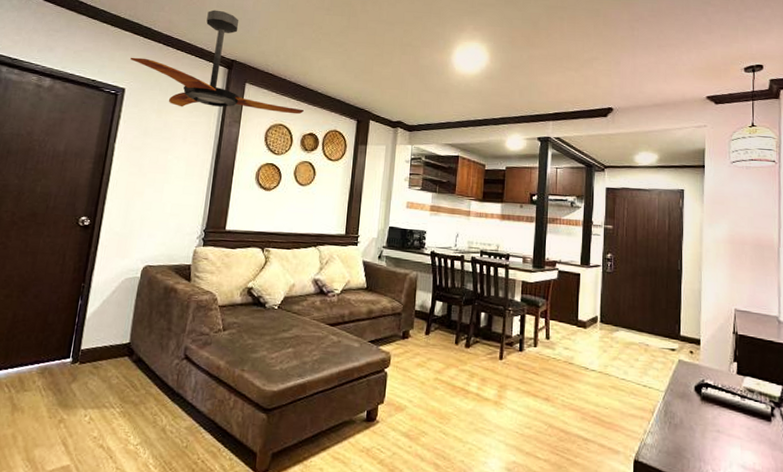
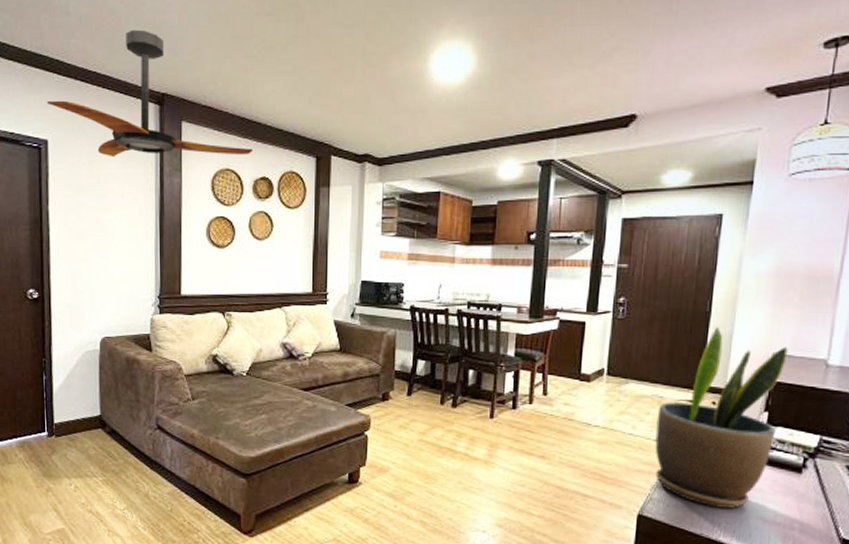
potted plant: none [645,283,747,456] -> present [655,326,788,508]

